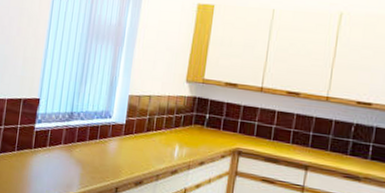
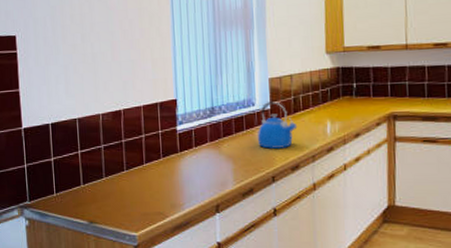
kettle: none [108,116,148,163] -> present [258,100,298,150]

